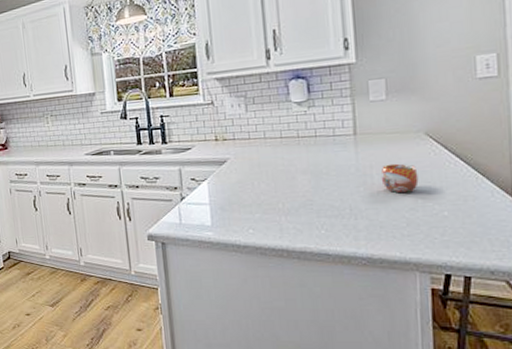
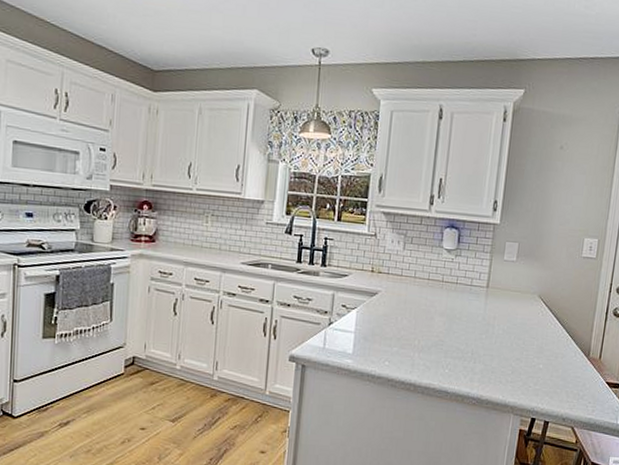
mug: present [380,163,419,194] -> none [500,317,528,345]

